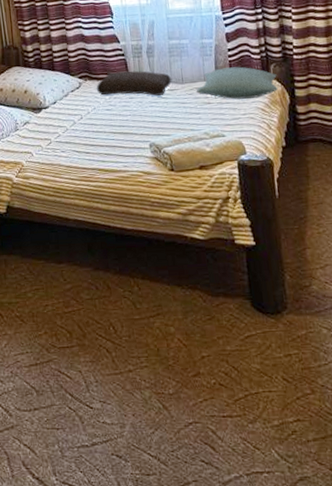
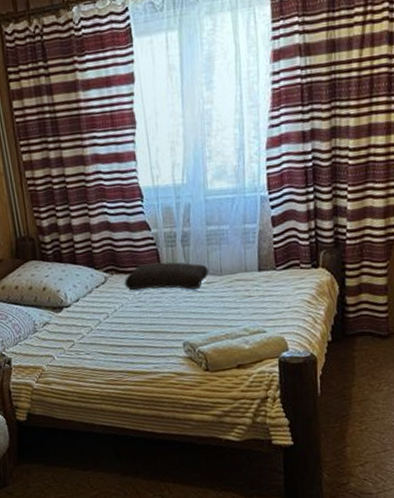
pillow: present [196,66,278,100] -> none [235,254,327,292]

